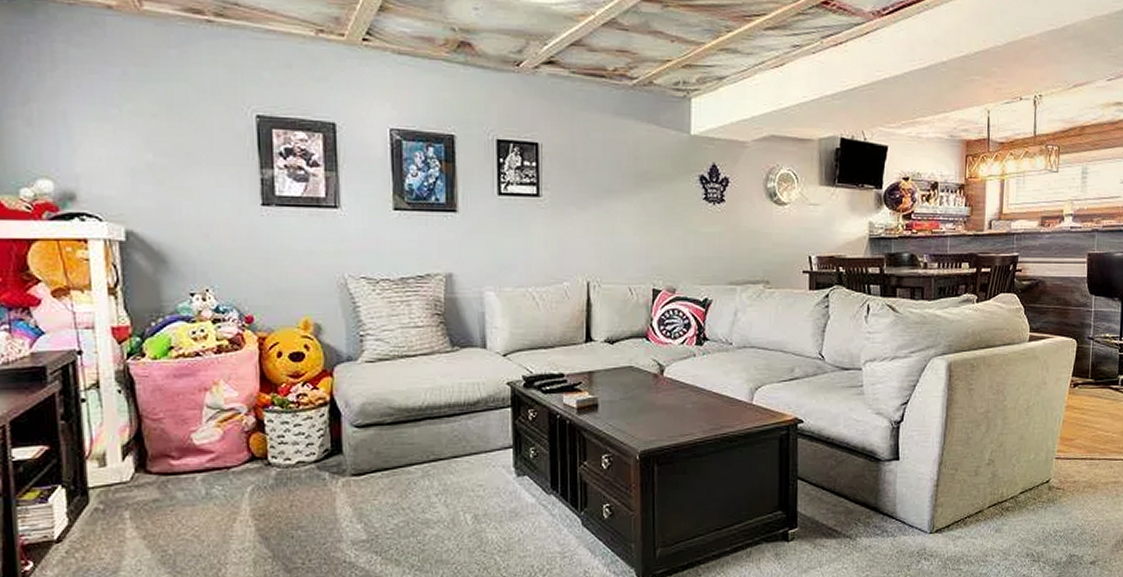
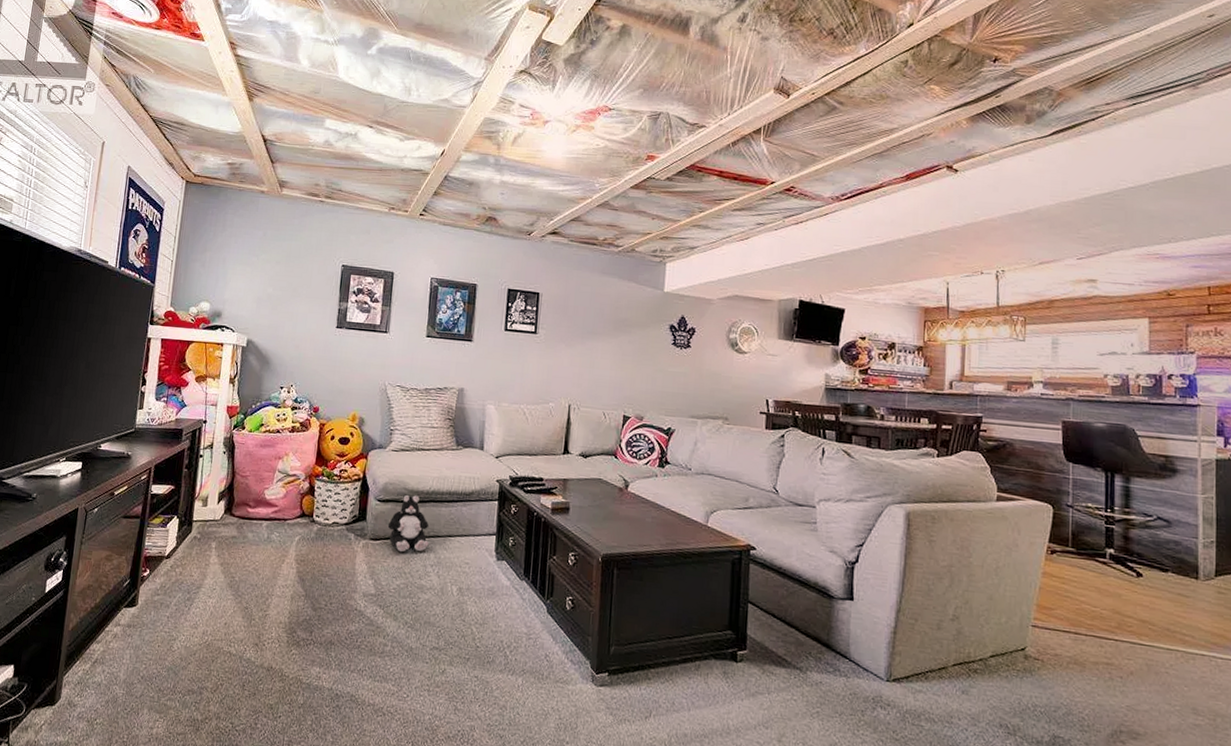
plush toy: none [372,412,430,485] -> present [387,494,429,553]

